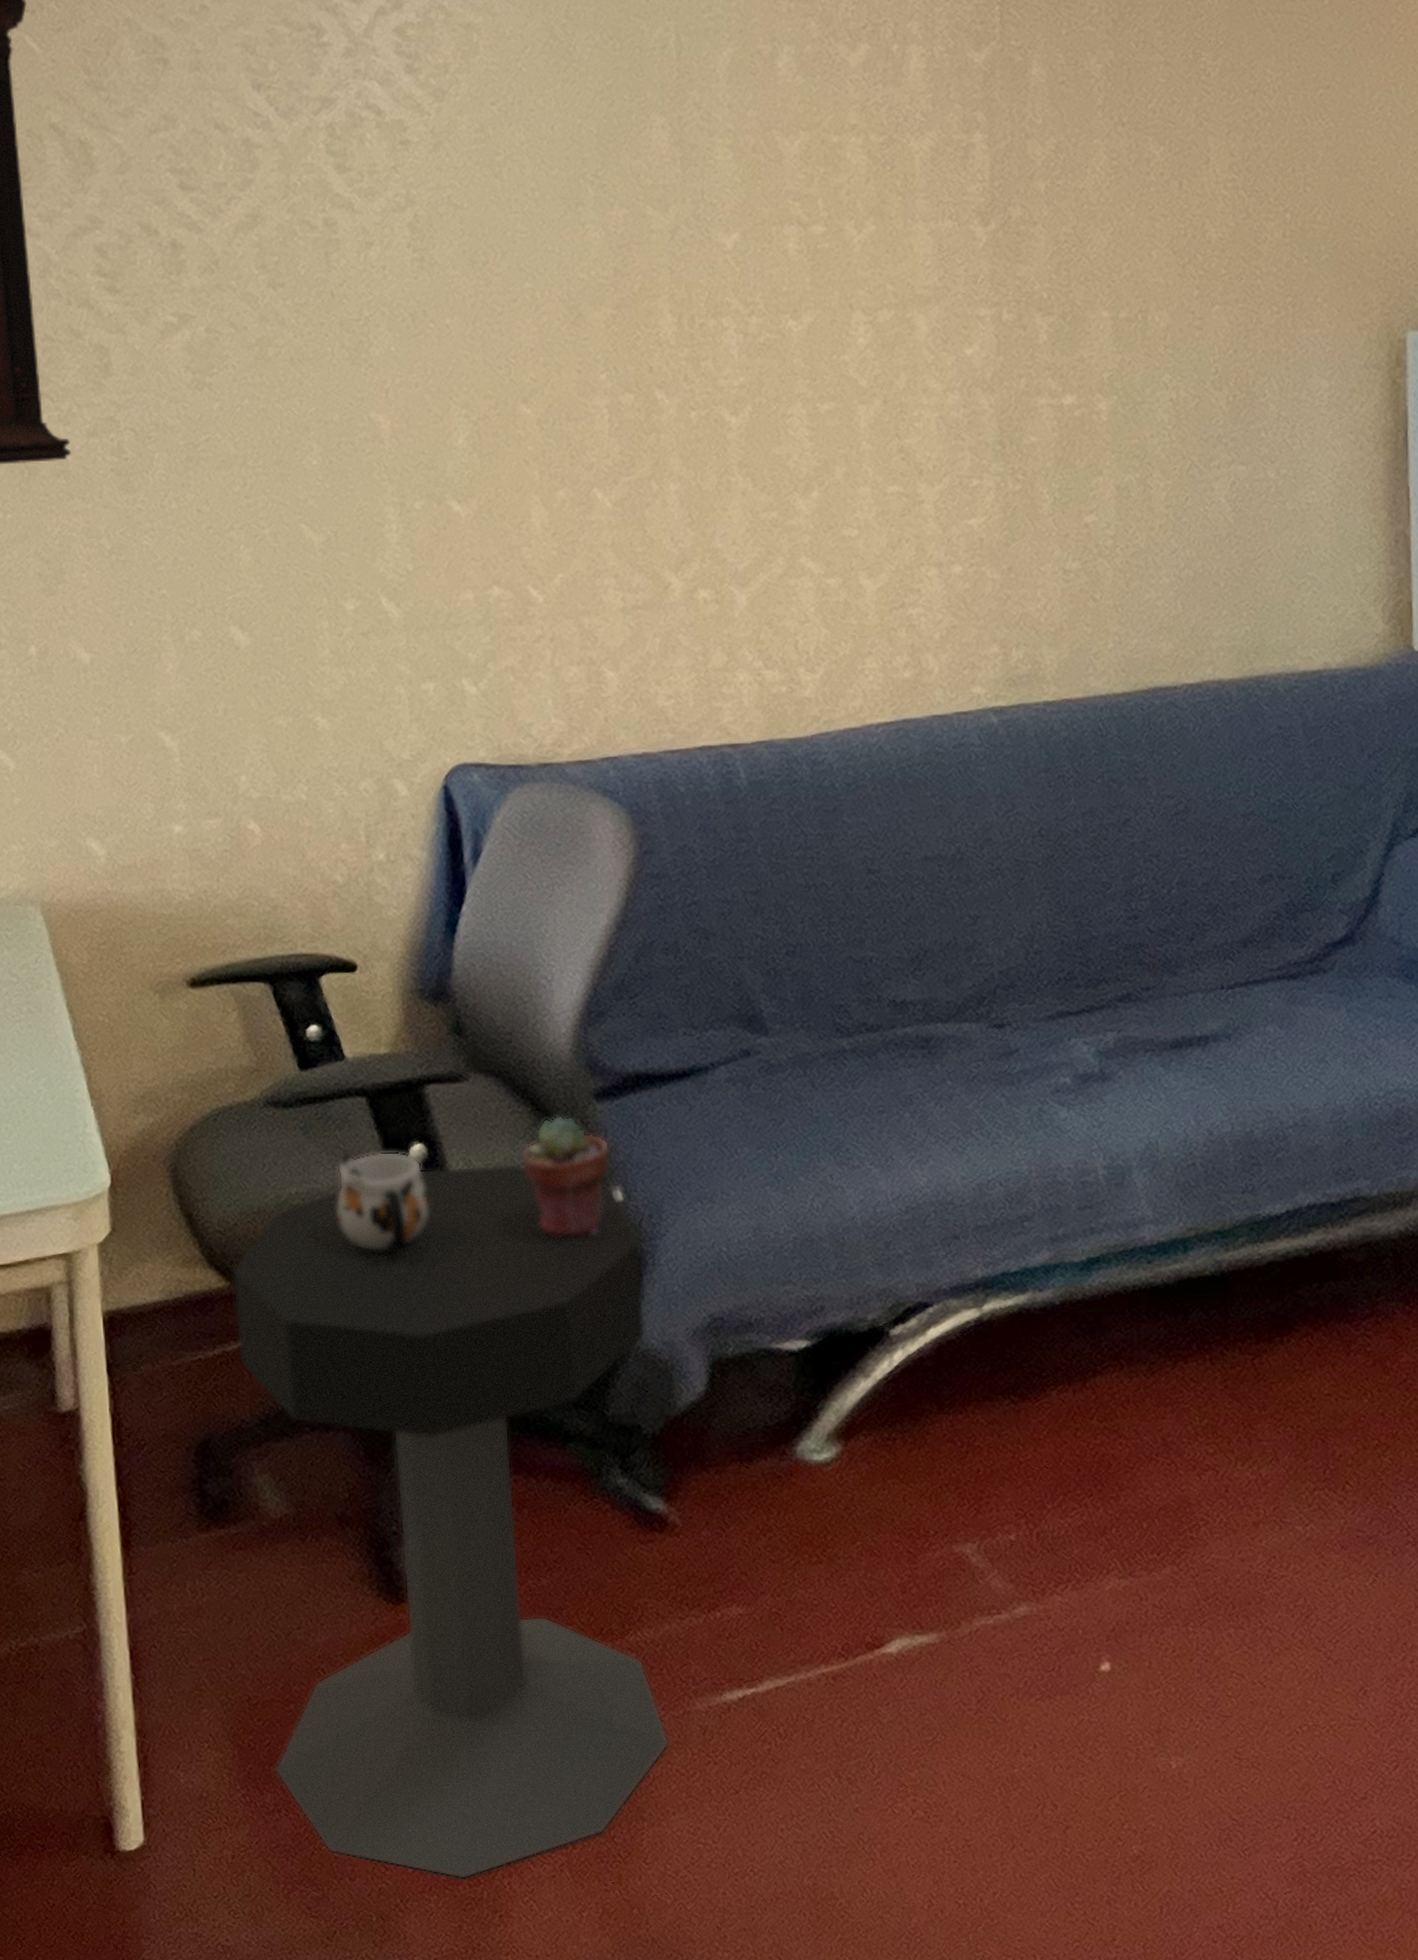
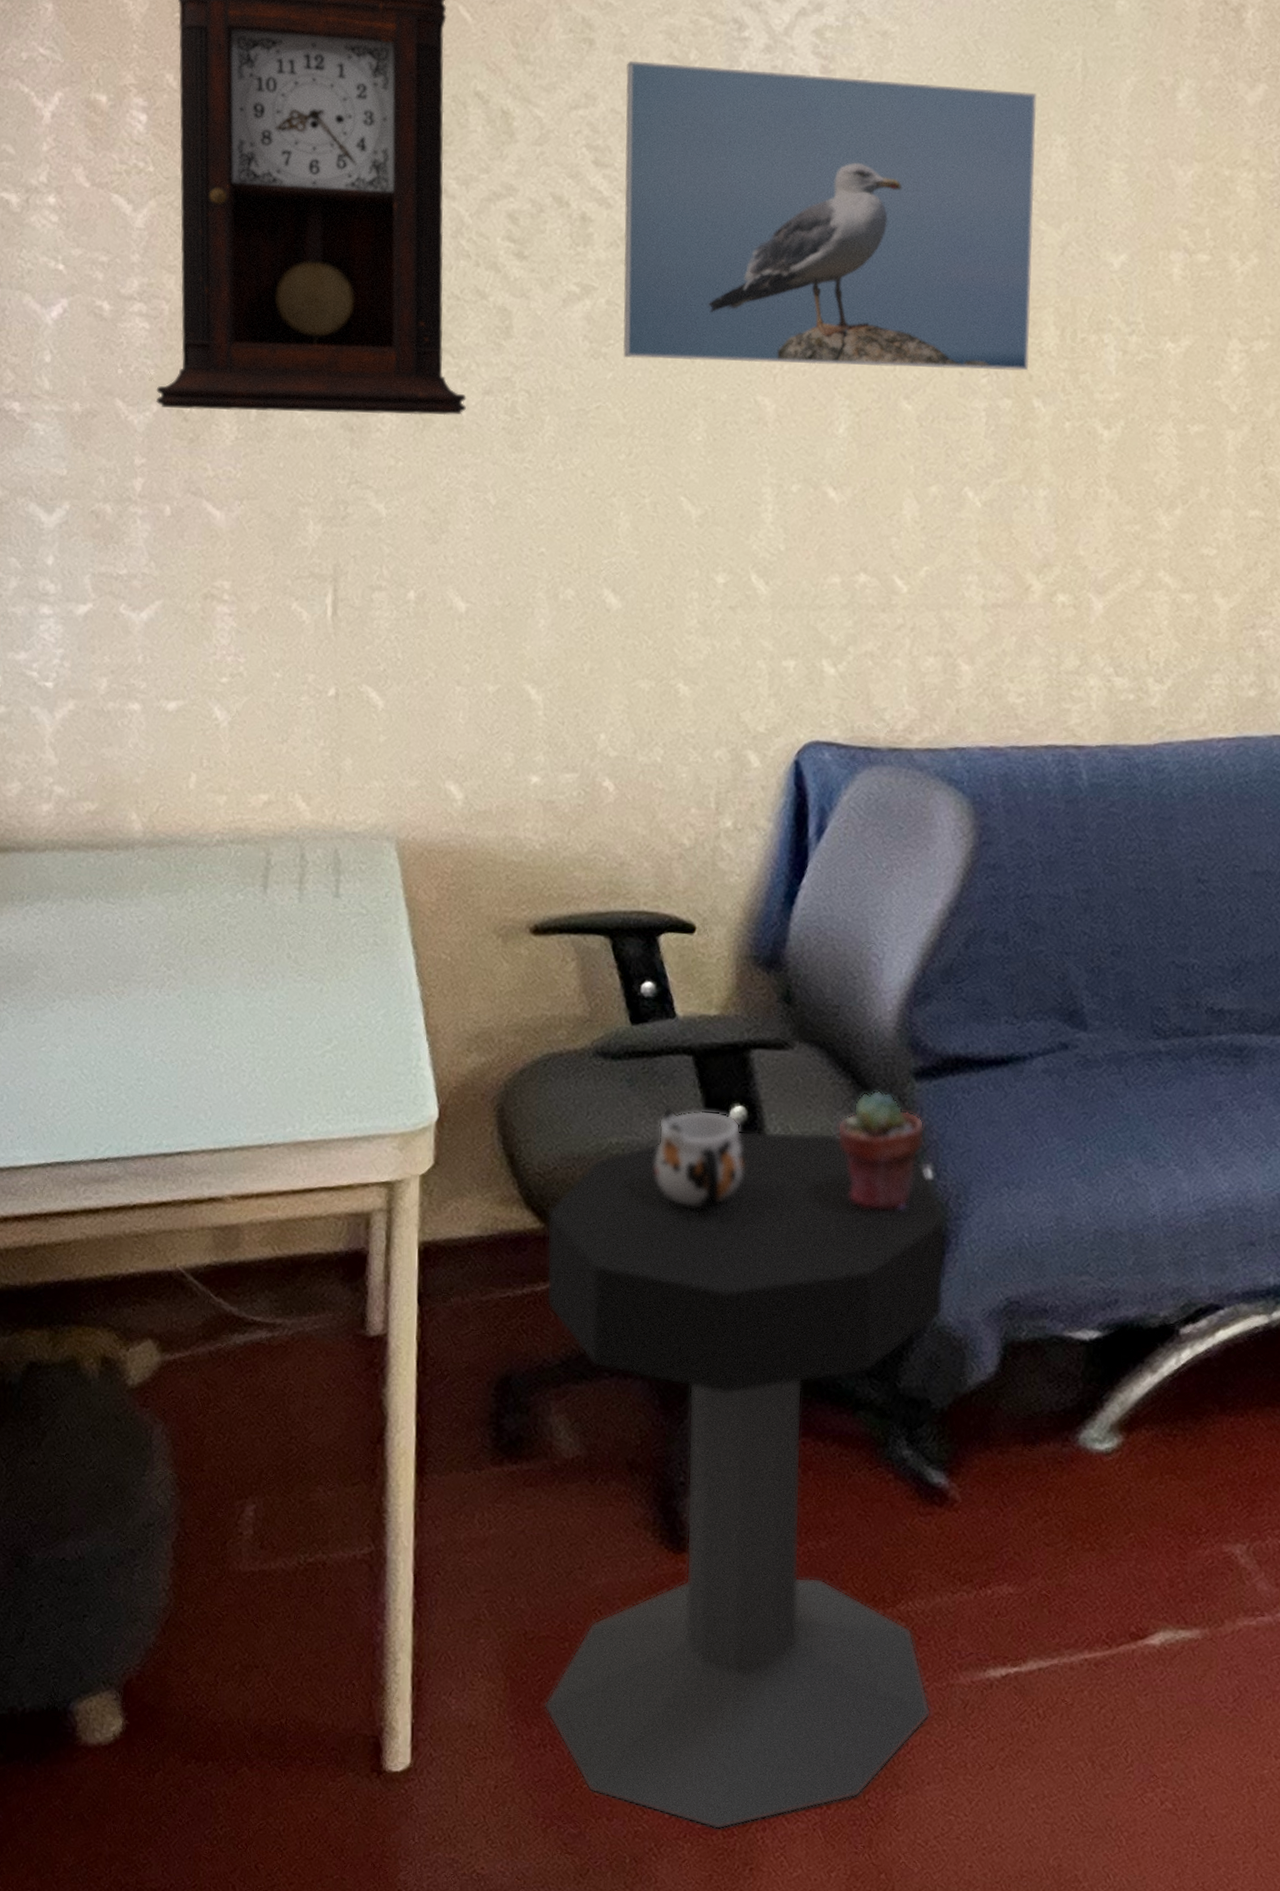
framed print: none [204,74,648,386] -> present [622,60,1037,371]

